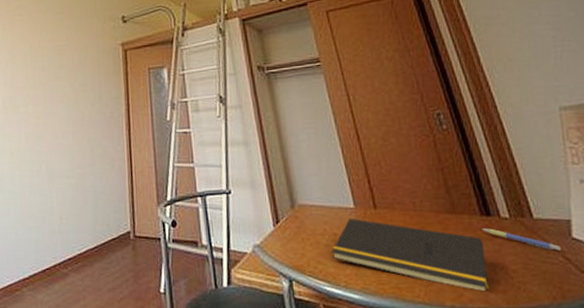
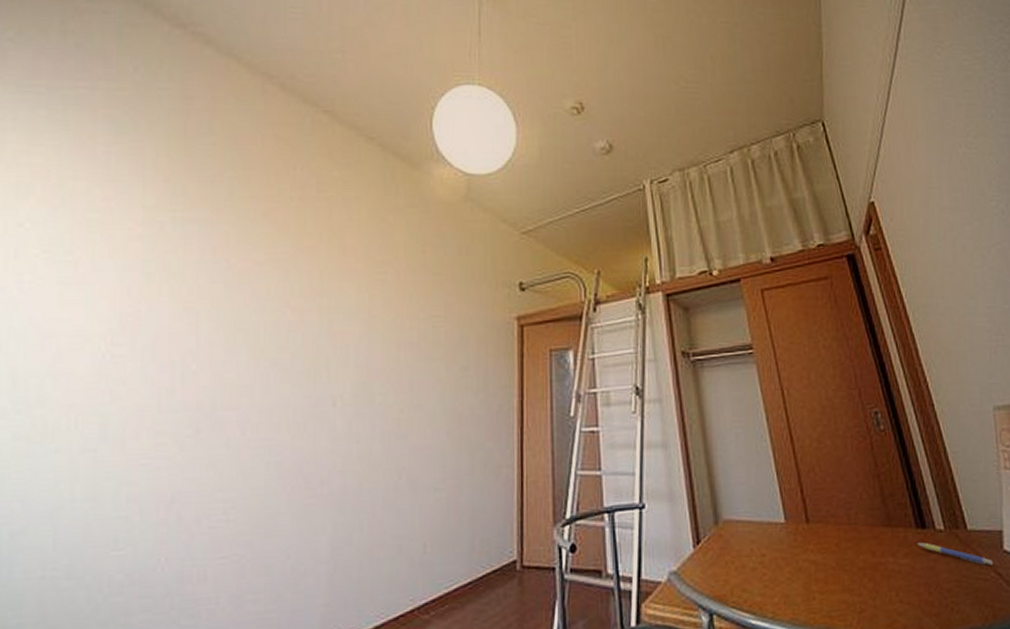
notepad: present [332,218,489,291] -> none [759,534,923,615]

